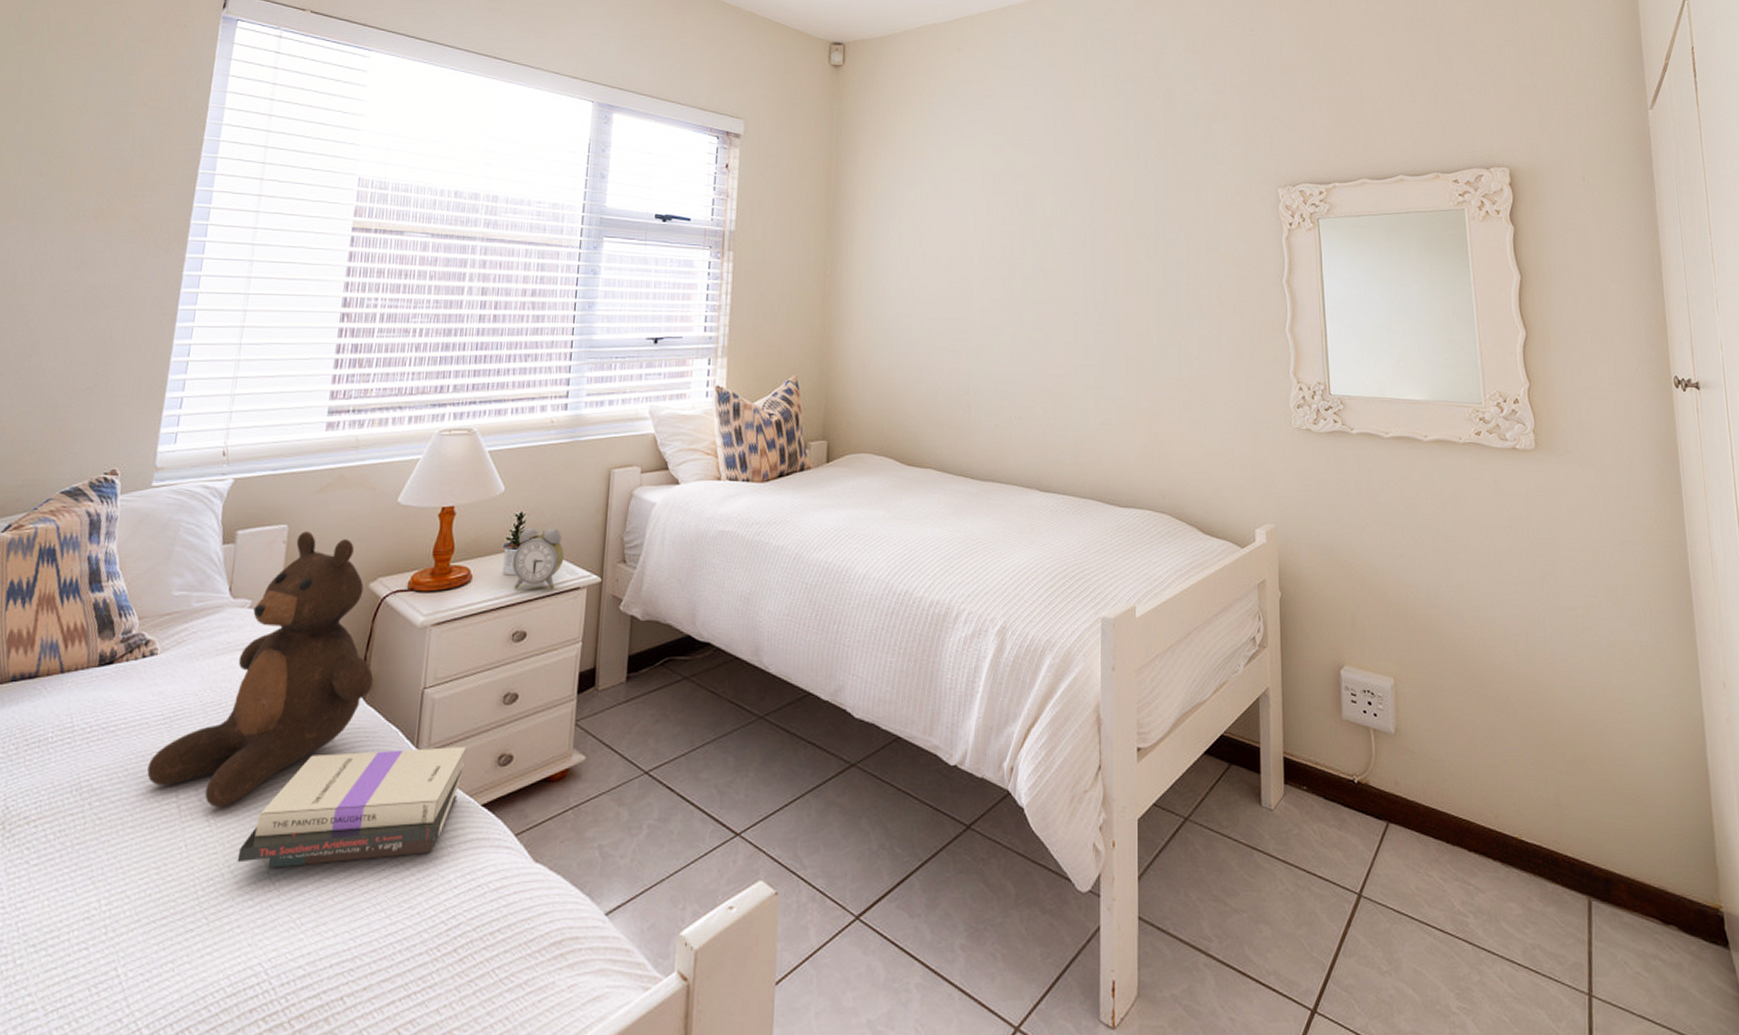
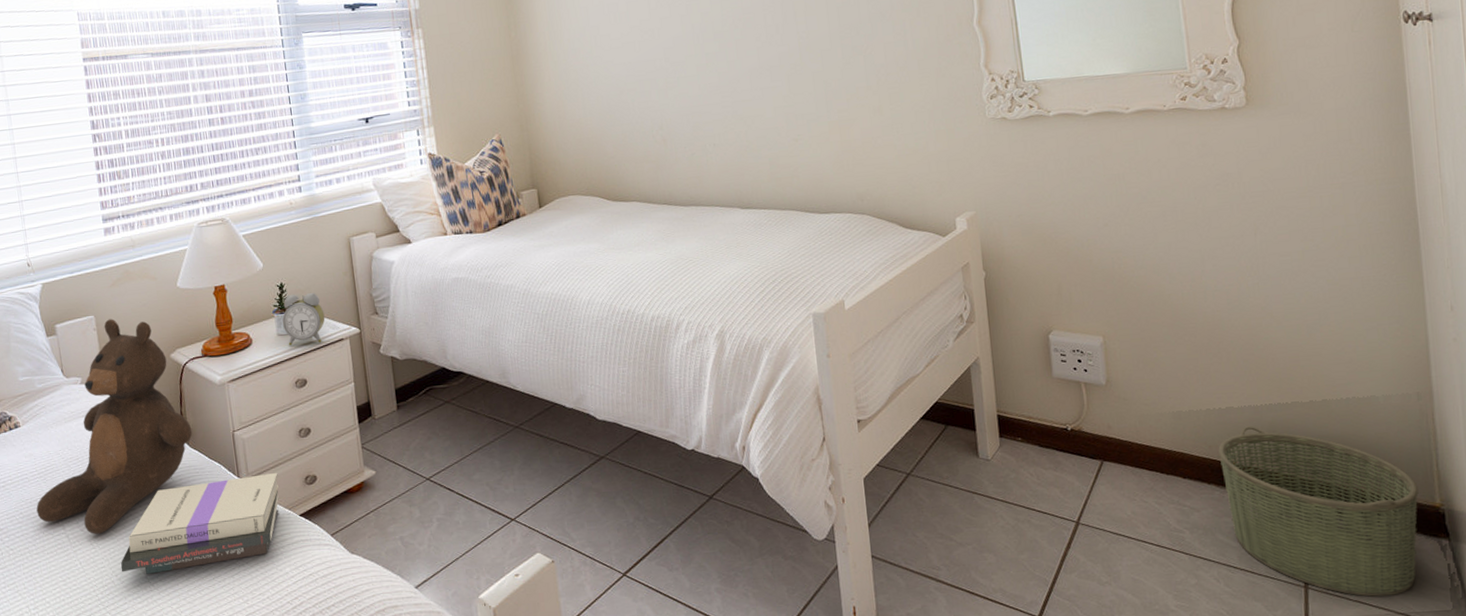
basket: none [1504,796,1698,1012] -> present [1218,426,1419,597]

